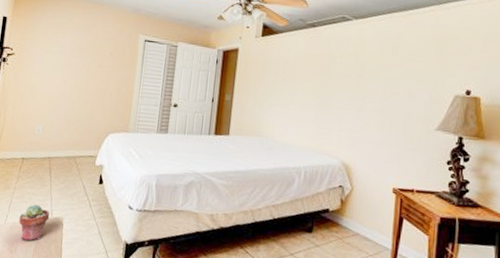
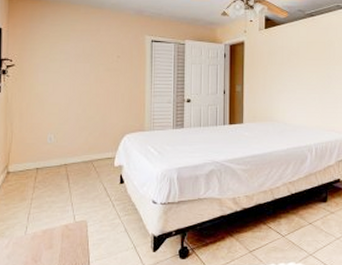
potted succulent: present [19,204,50,241] -> none [40,212,73,249]

